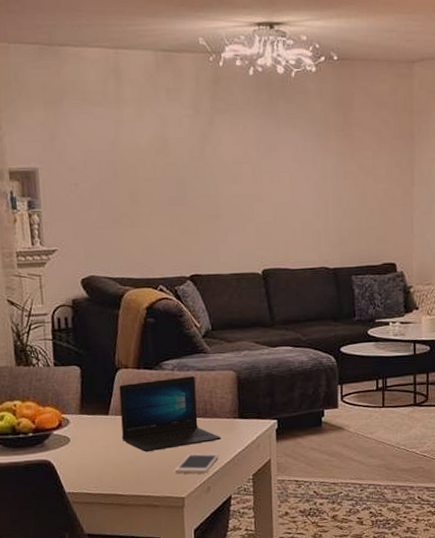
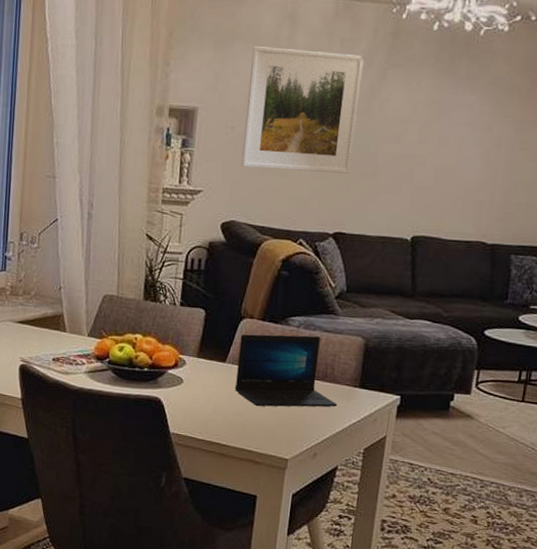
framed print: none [83,102,195,222] -> present [241,46,364,174]
cell phone: present [175,453,219,474] -> none [283,416,331,439]

